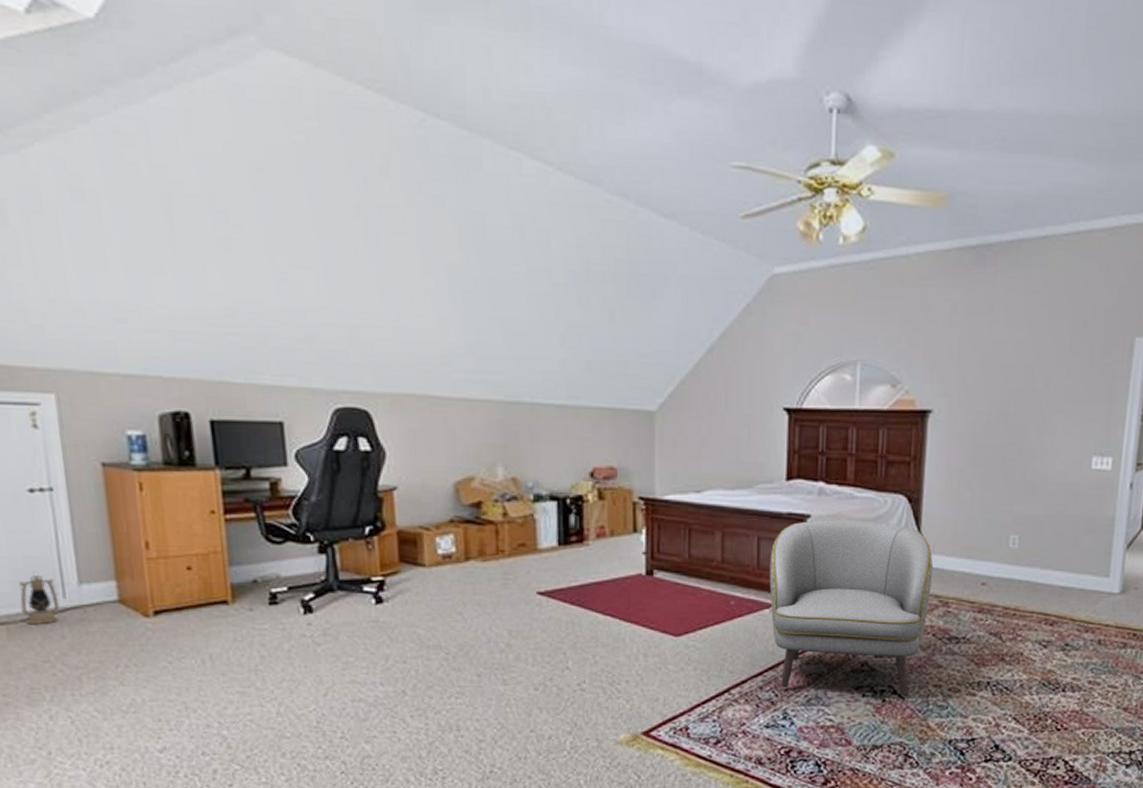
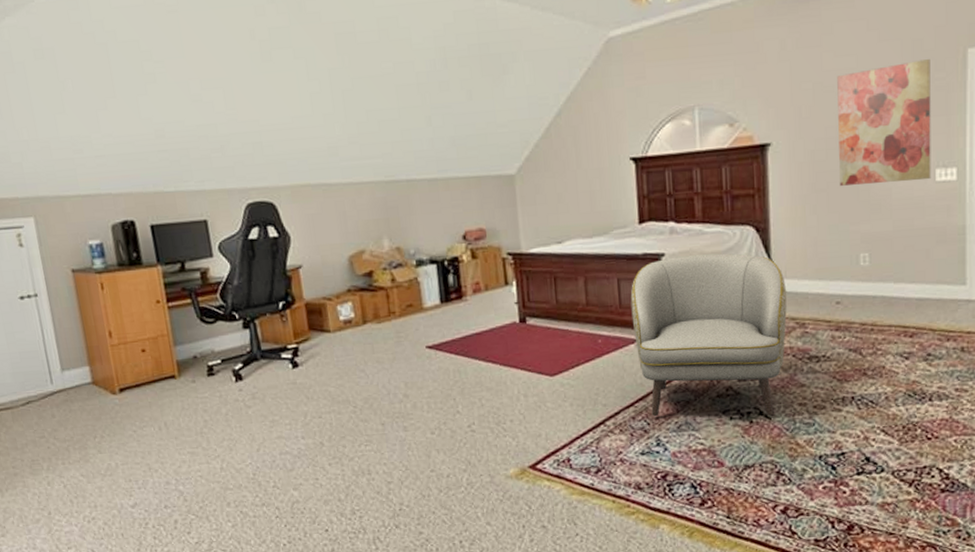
lantern: present [19,571,60,624] -> none [18,363,49,407]
wall art: none [998,343,1099,467] -> present [837,59,931,186]

